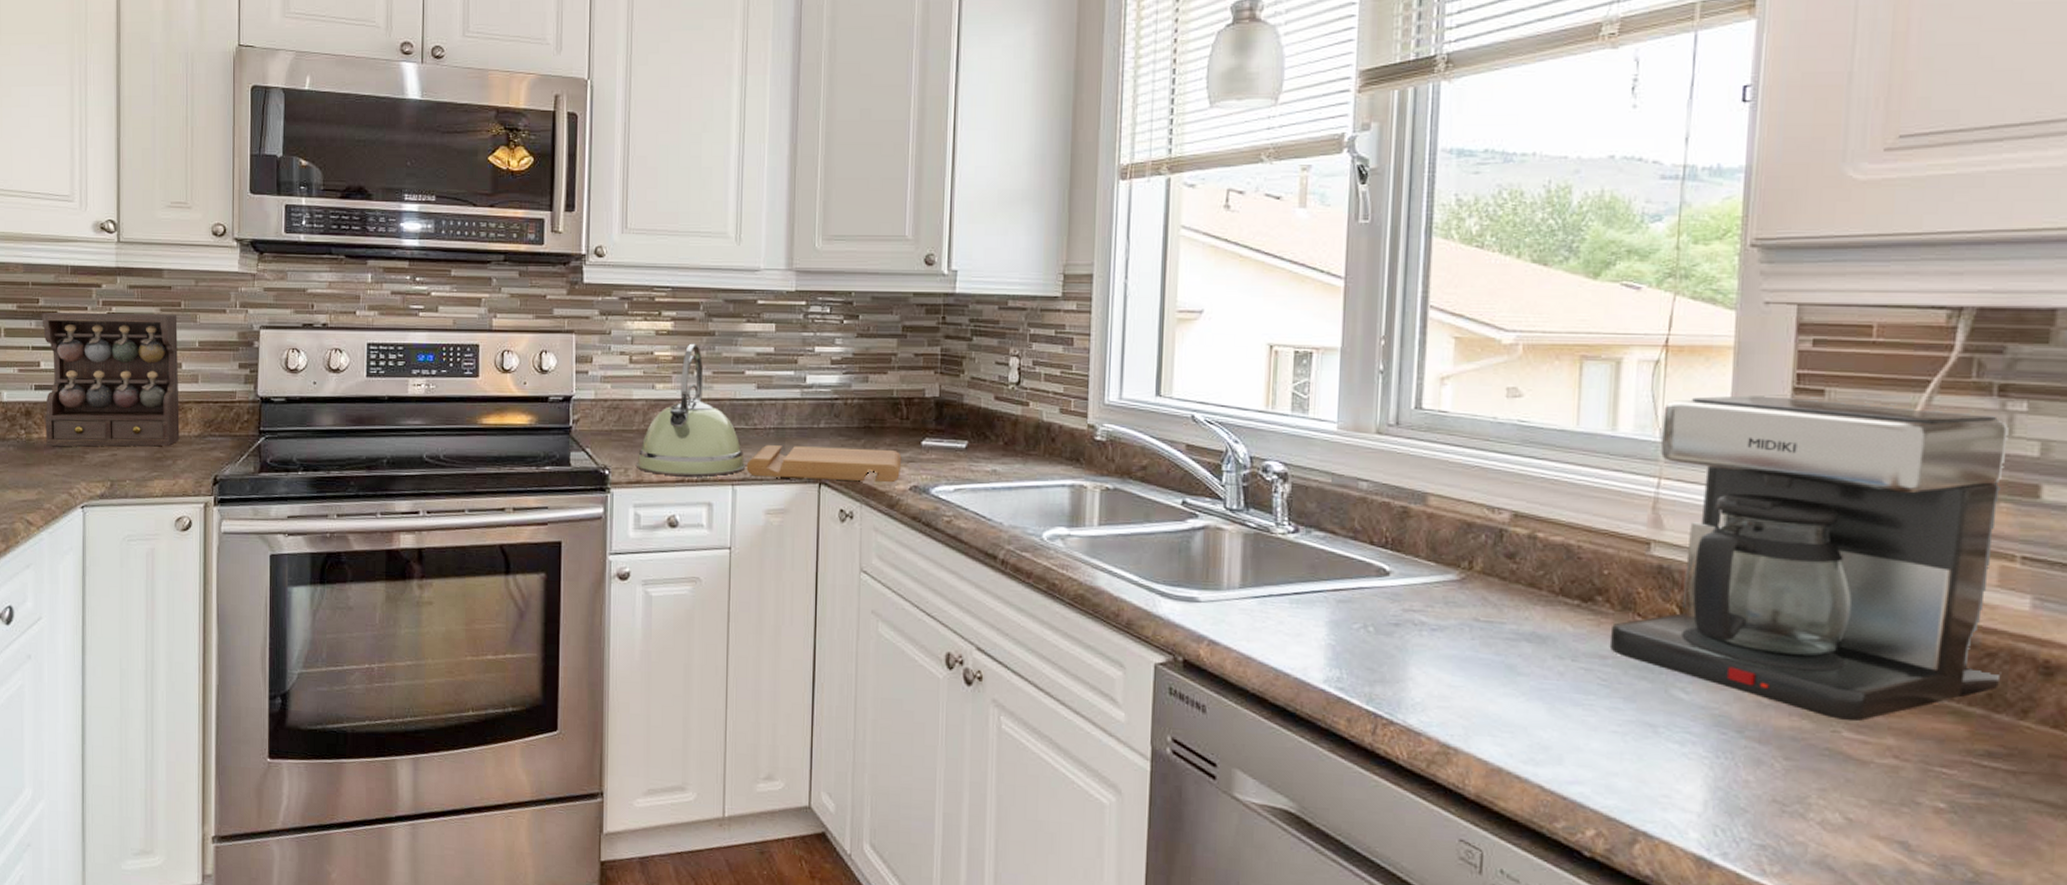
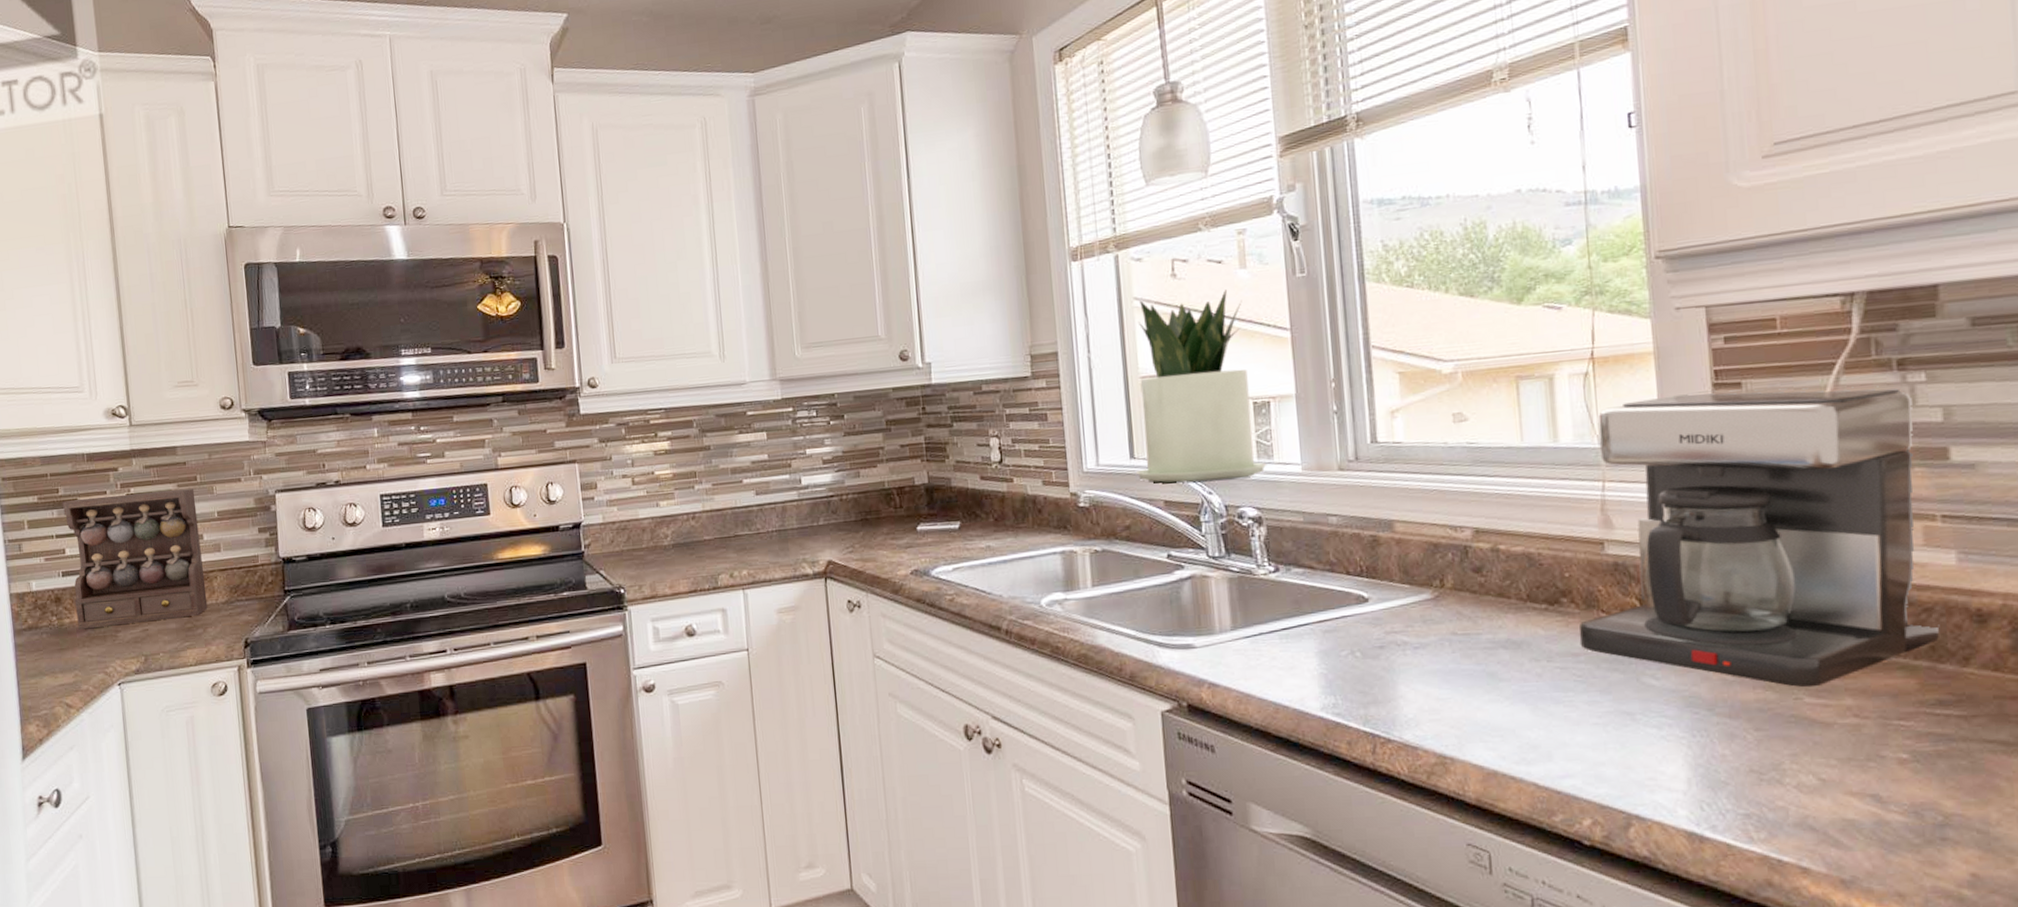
kettle: present [635,343,746,476] -> none [648,459,754,588]
cutting board: present [746,445,902,483] -> none [754,538,901,579]
planter: none [1159,228,1301,430] -> present [1135,290,1267,483]

